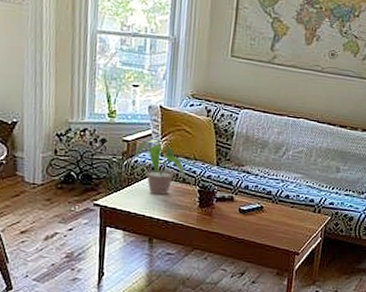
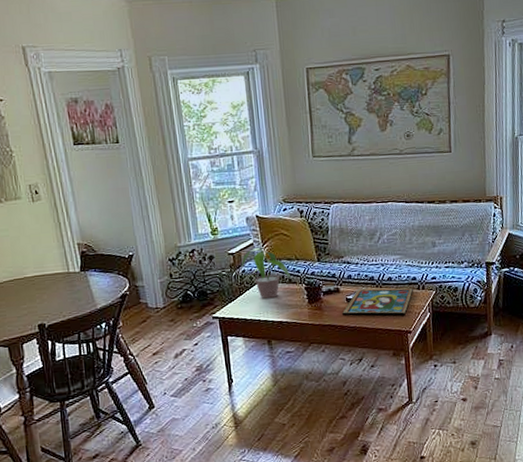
framed painting: none [232,201,310,236] -> present [342,287,414,316]

